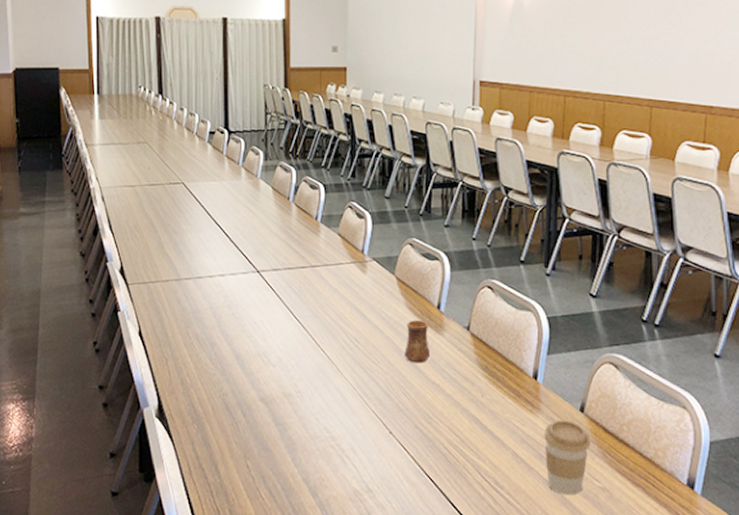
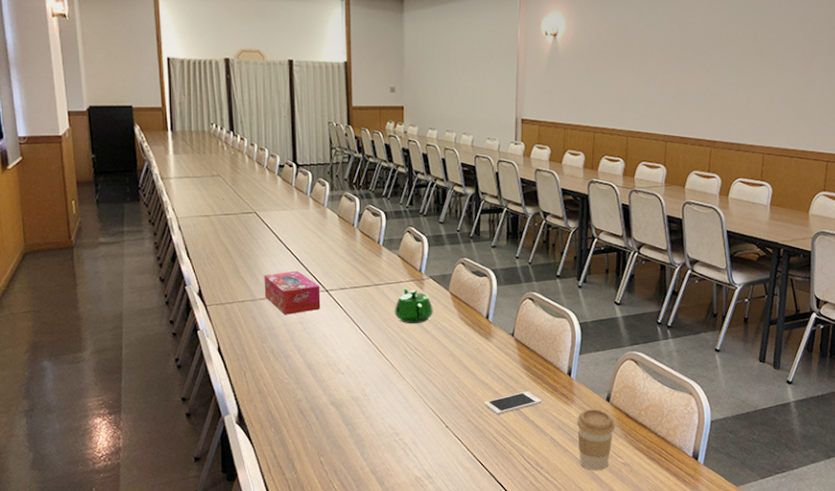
tissue box: none [190,248,251,297] -> present [264,270,321,315]
teapot: none [332,270,377,312] -> present [394,288,433,324]
cup: present [404,320,430,363] -> none [458,329,480,366]
cell phone: none [434,395,502,421] -> present [484,391,542,414]

